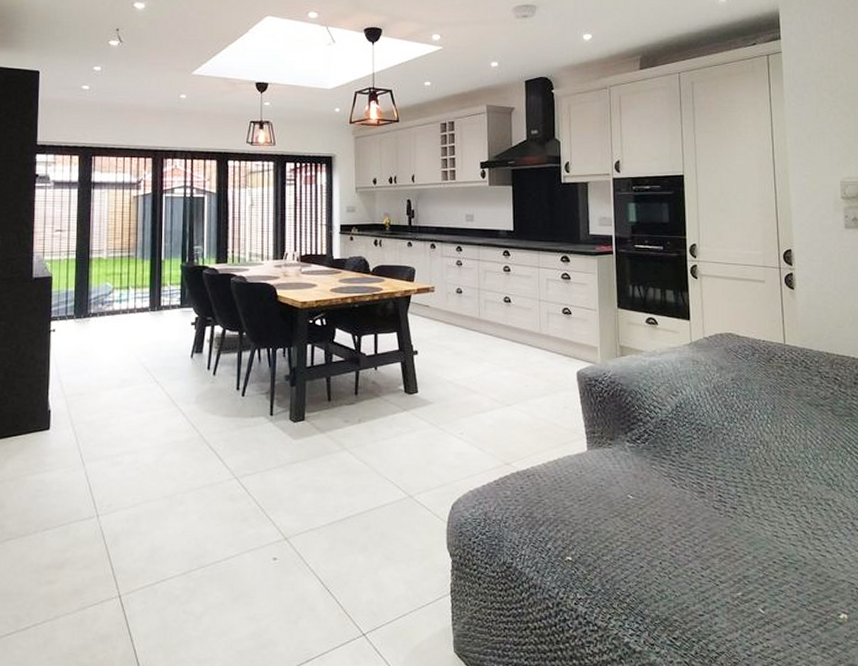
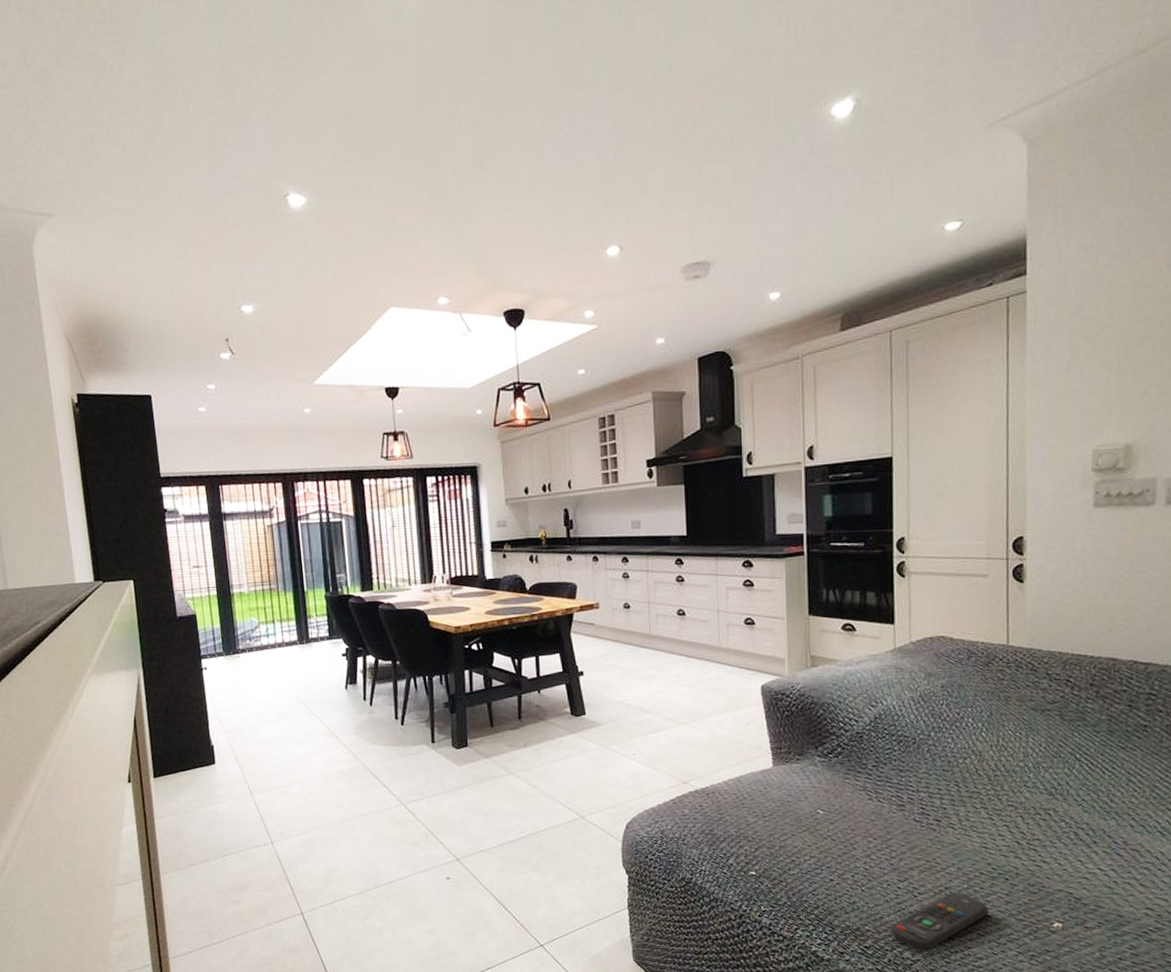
remote control: none [696,581,783,643] -> present [890,892,989,951]

